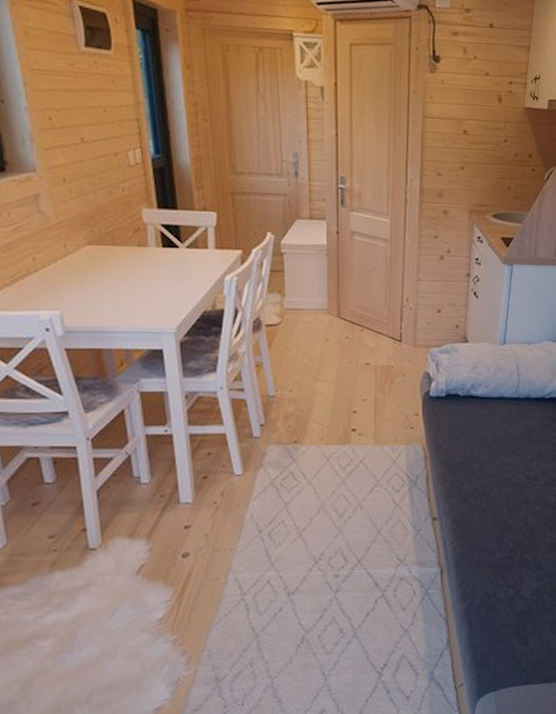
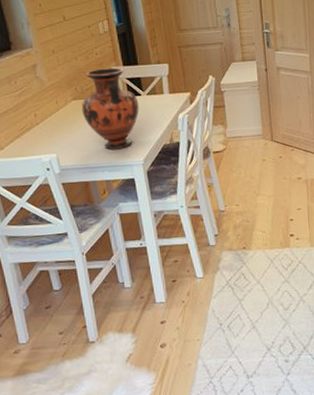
vase: none [98,208,175,312] -> present [81,67,139,150]

